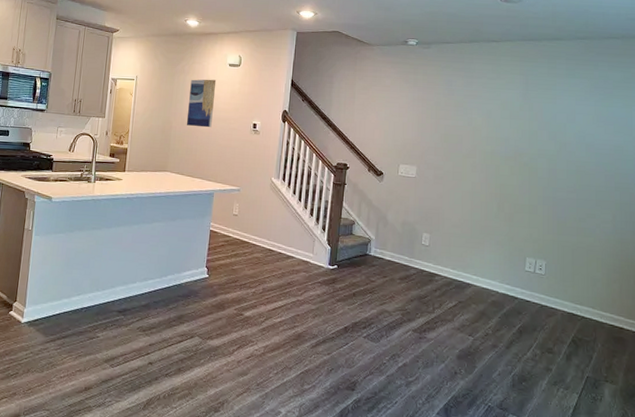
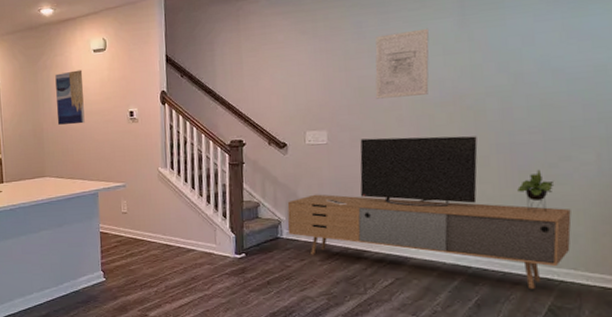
media console: none [375,177,593,322] -> present [287,136,572,290]
wall art: none [457,94,501,148] -> present [375,28,429,99]

